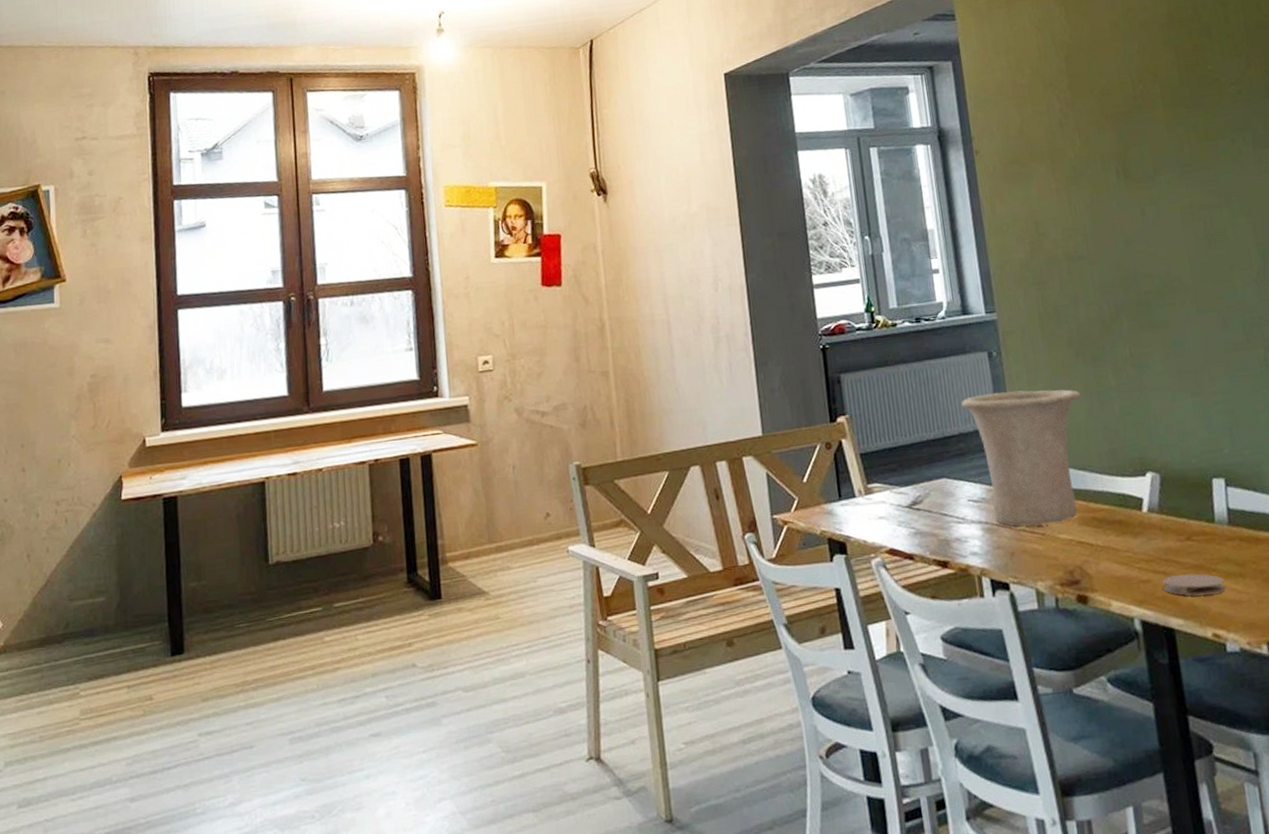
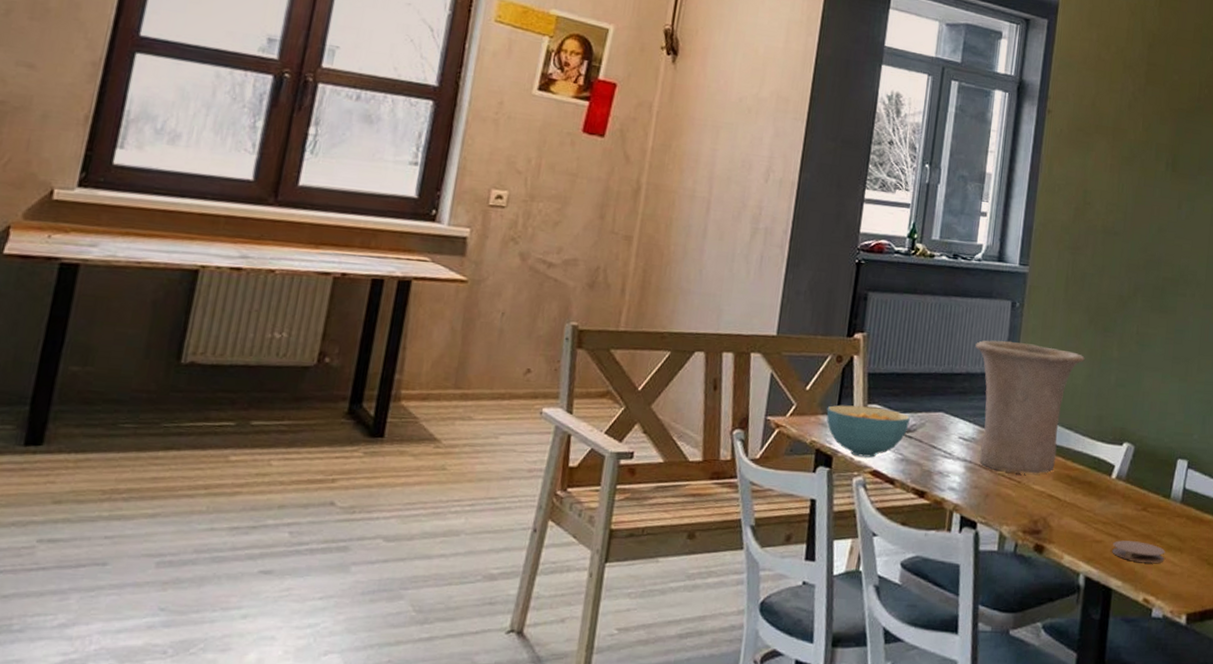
cereal bowl: none [828,486,914,538] -> present [826,405,910,458]

